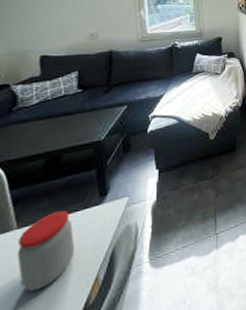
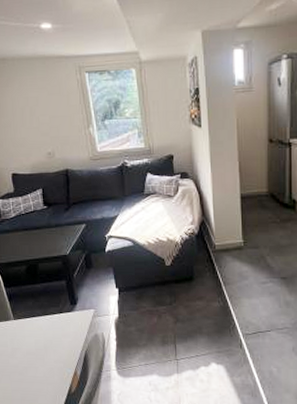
jar: present [17,211,75,292] -> none [16,312,57,370]

